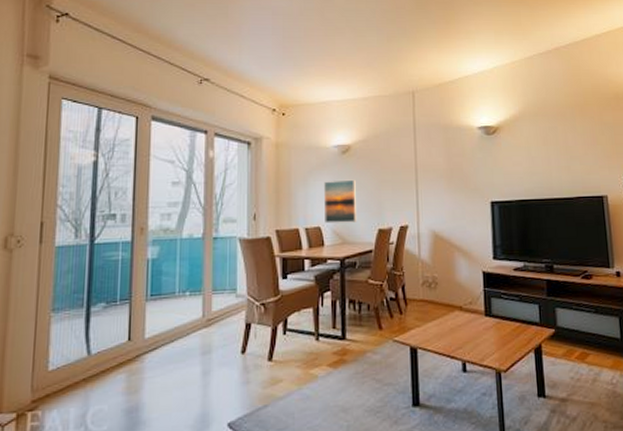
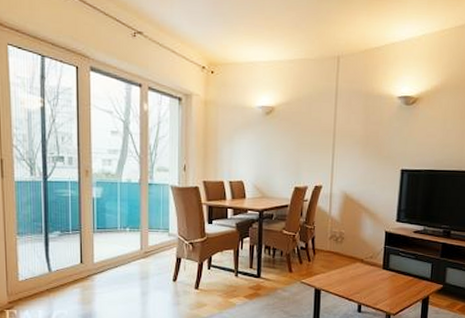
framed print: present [324,179,358,224] -> none [247,139,277,180]

